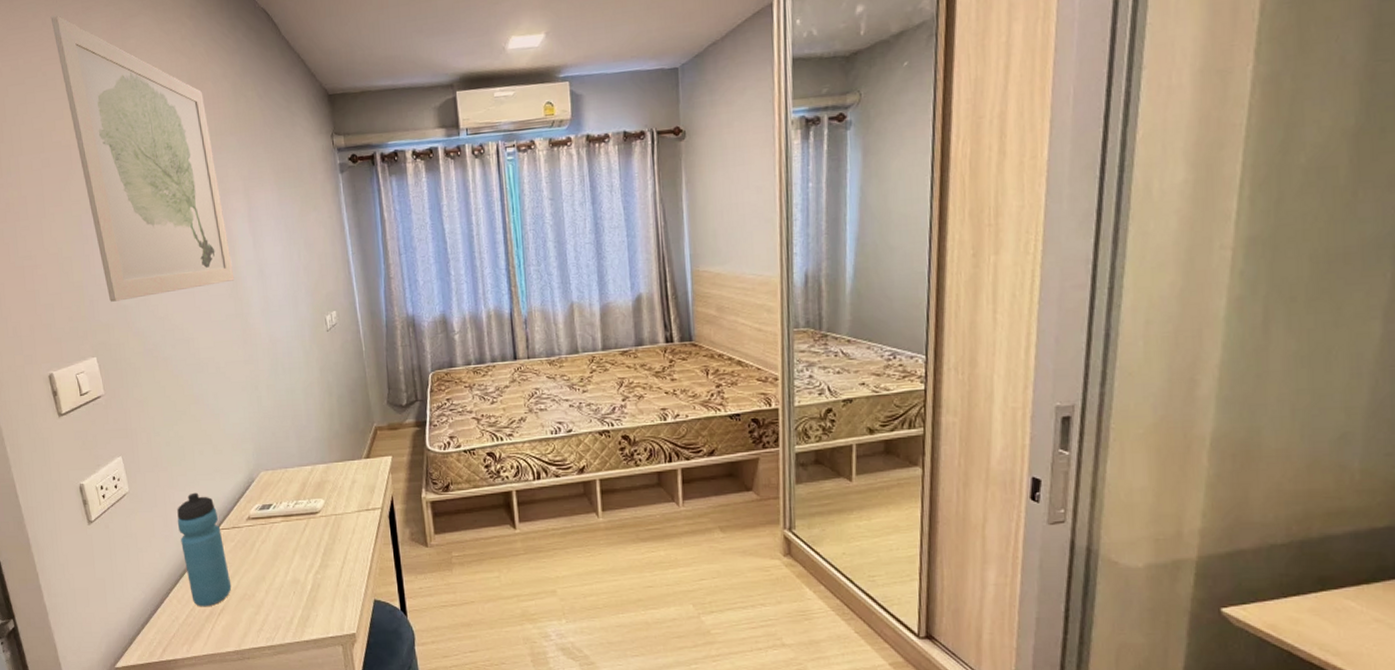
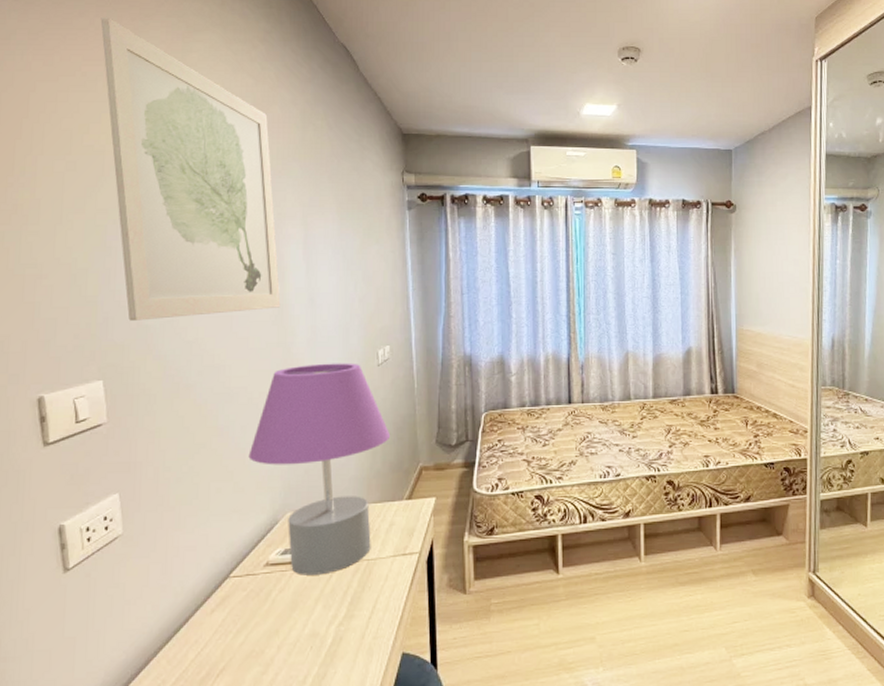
water bottle: present [177,492,232,607] -> none [178,535,237,668]
table lamp: none [222,329,345,528] -> present [248,363,391,575]

